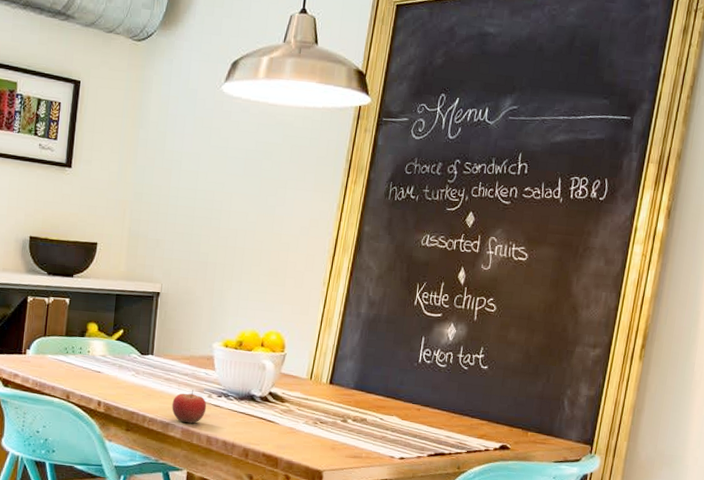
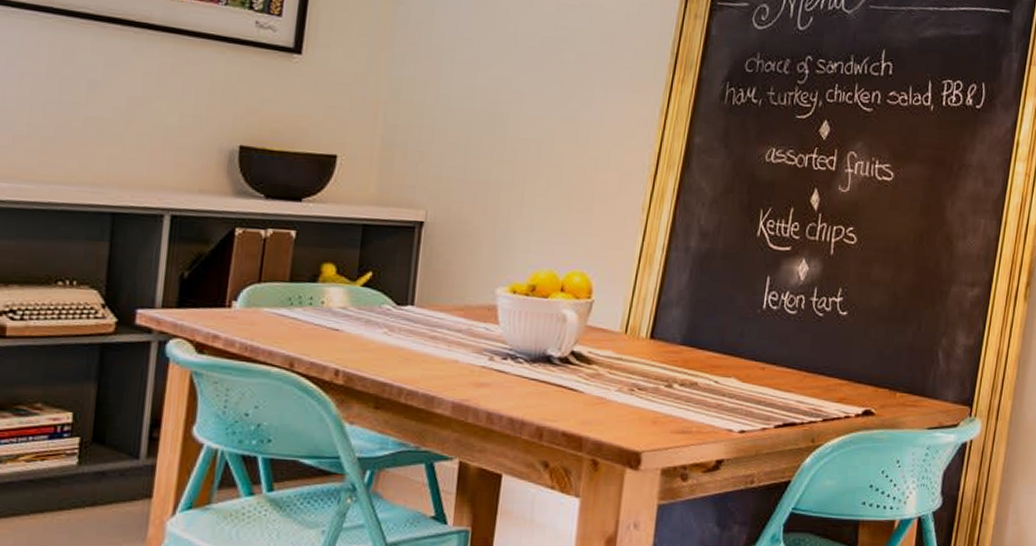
fruit: present [172,389,207,424] -> none [439,350,487,396]

